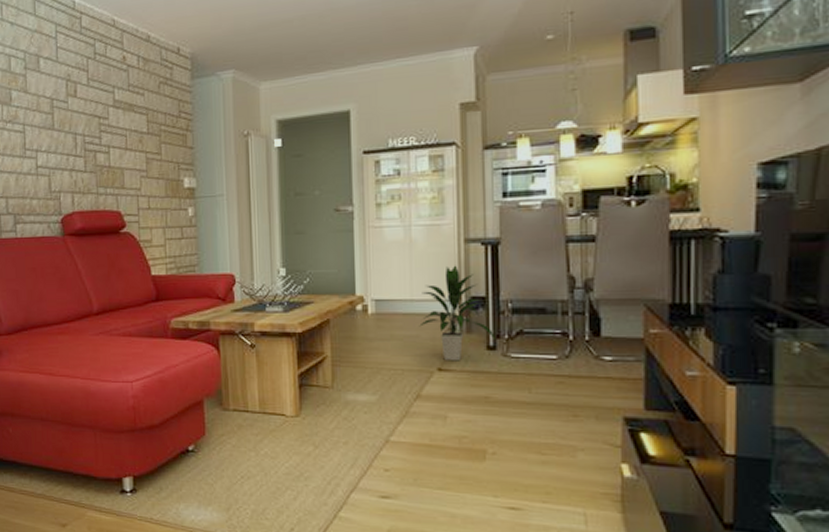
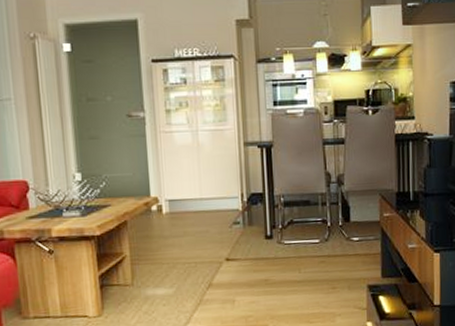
indoor plant: present [419,265,497,361] -> none [208,166,273,252]

